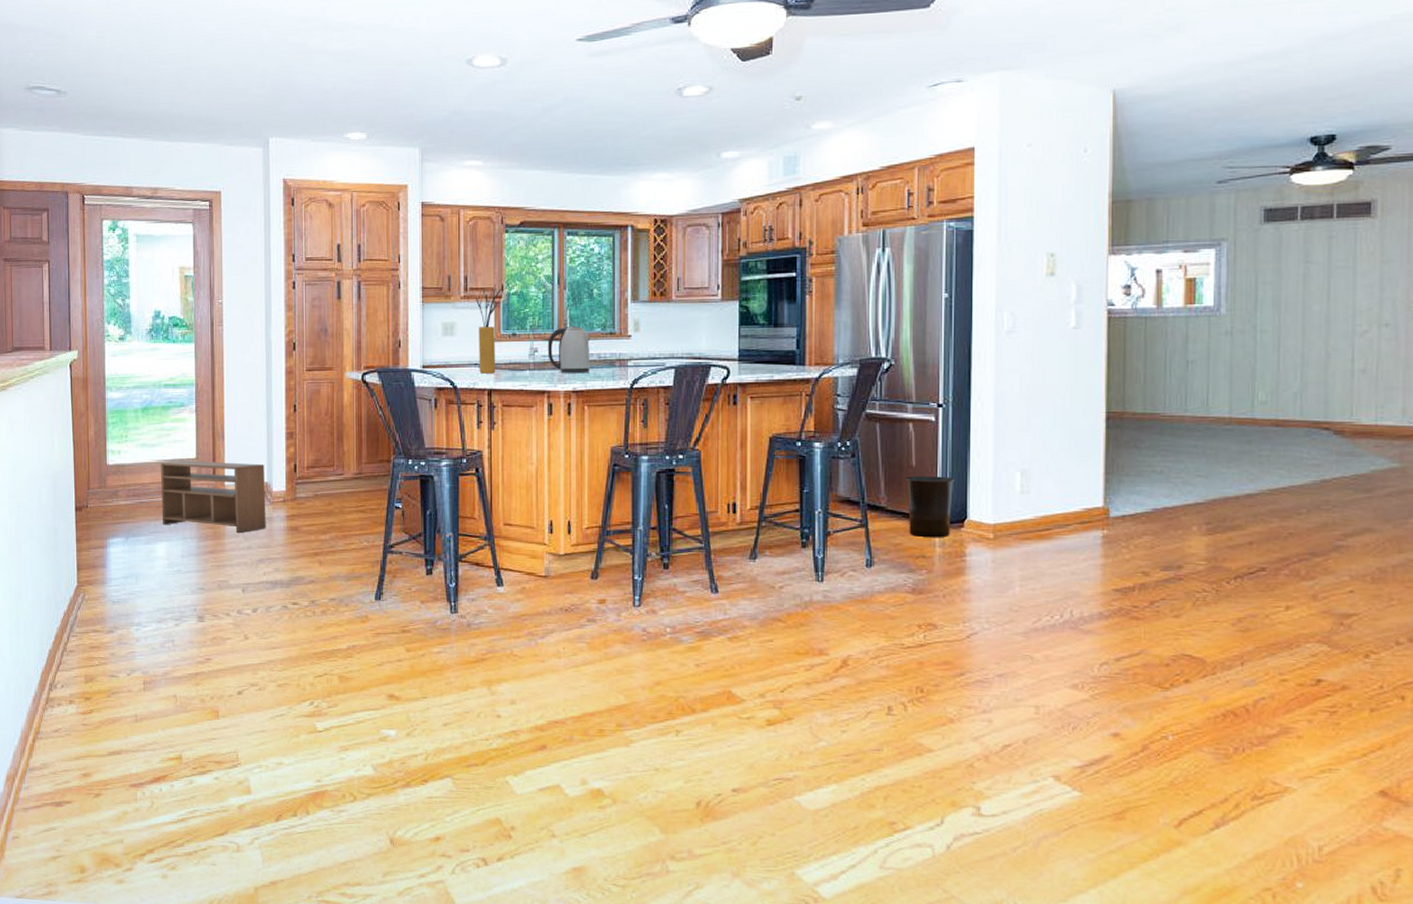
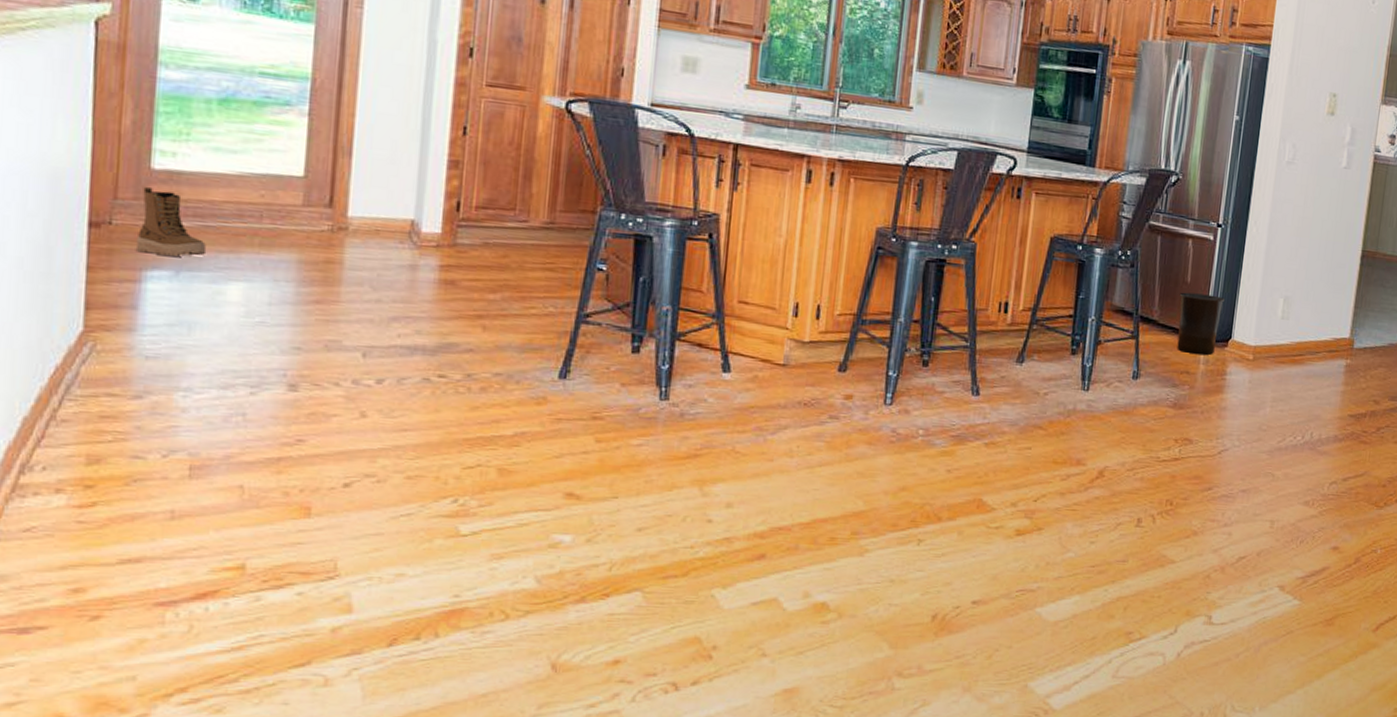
boot: none [102,477,143,527] -> present [135,186,207,257]
shelving unit: present [160,461,266,534] -> none [239,175,412,282]
vase: present [475,285,503,374] -> none [724,22,765,126]
kettle: present [547,325,591,374] -> none [812,85,866,142]

